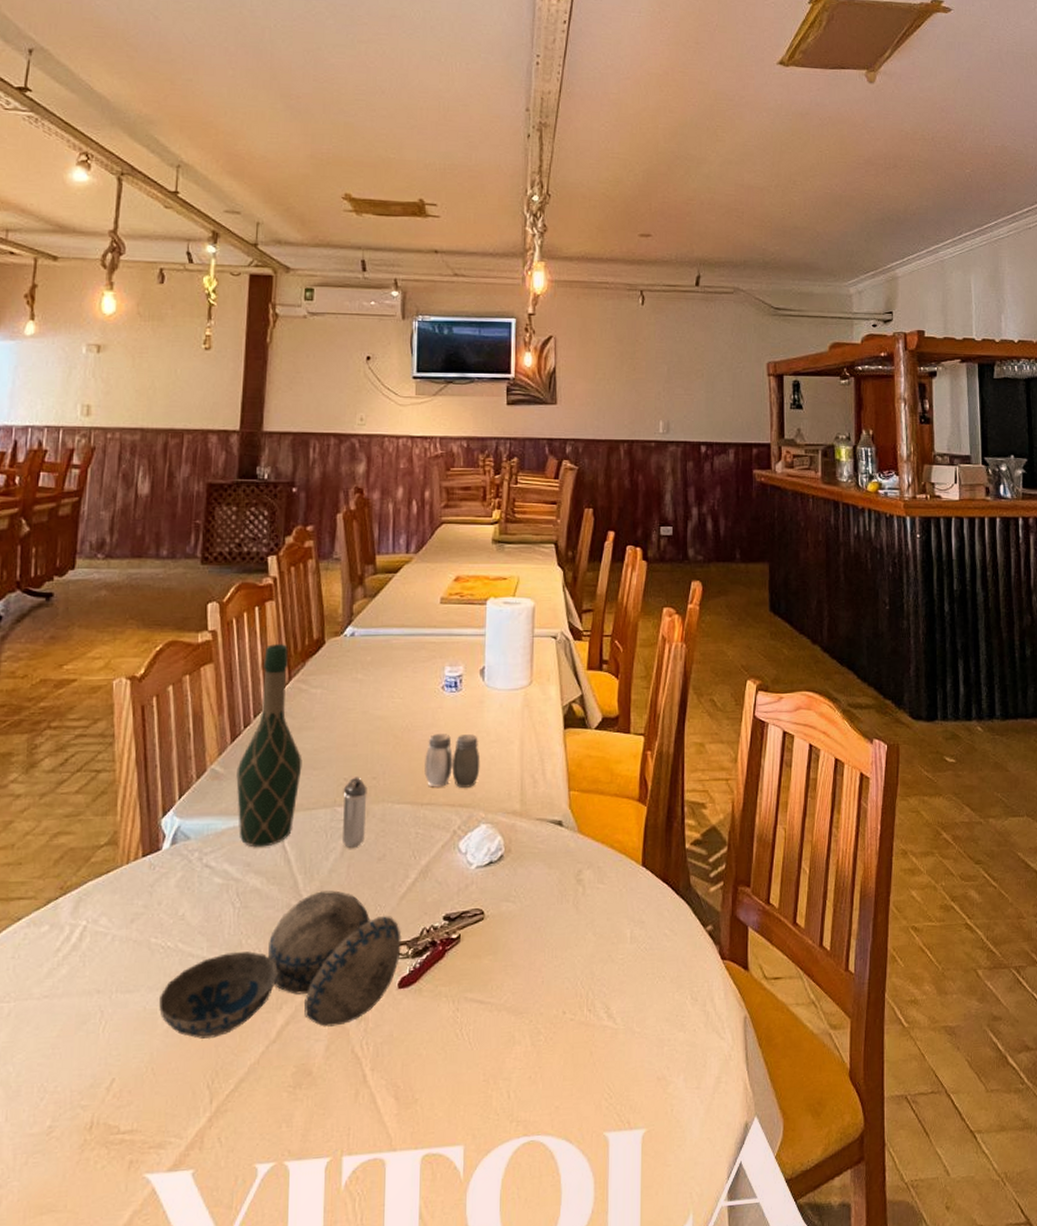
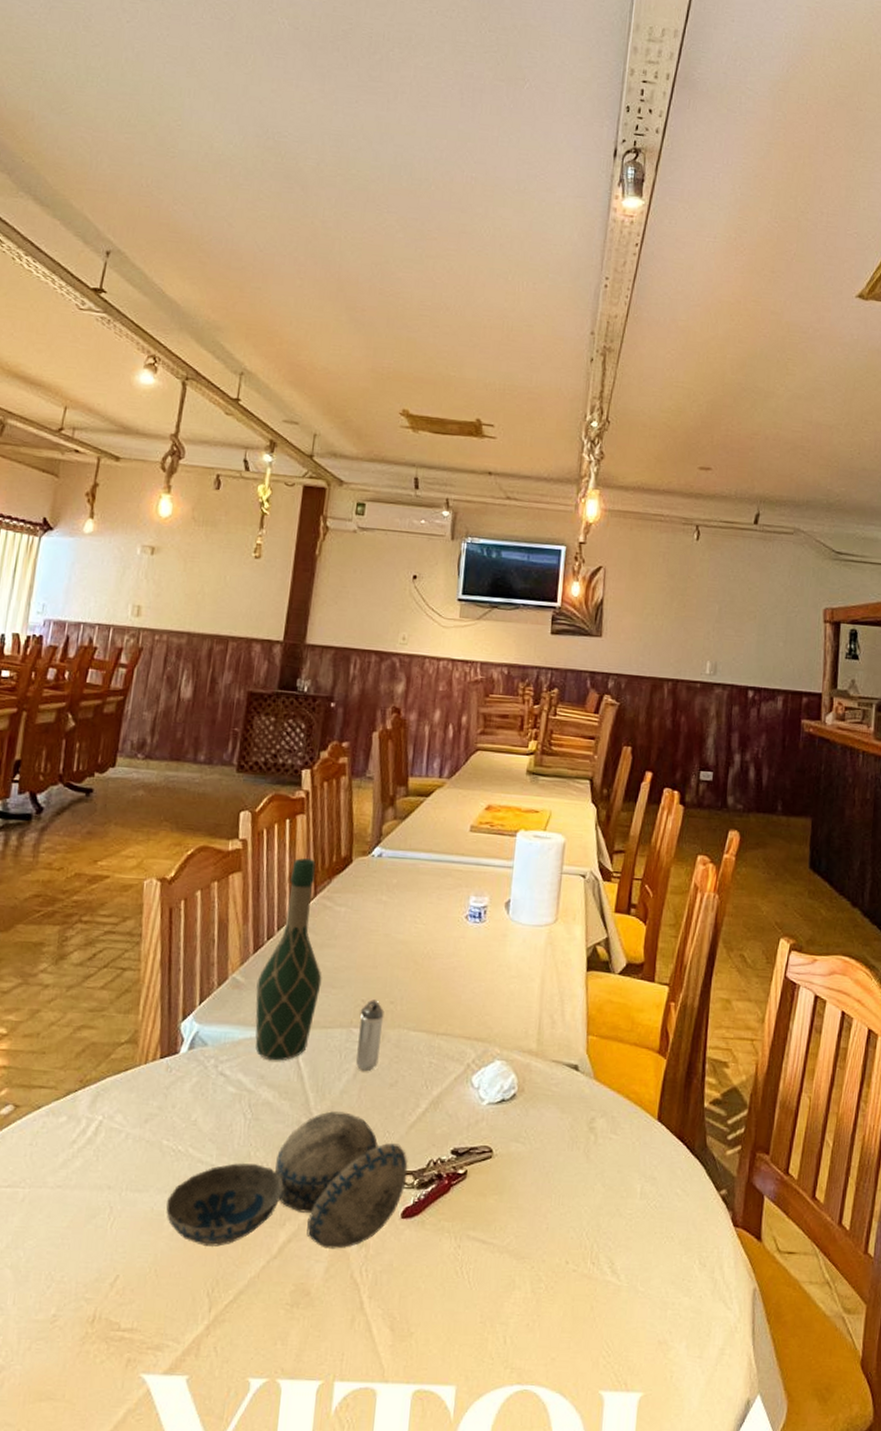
salt and pepper shaker: present [424,734,480,788] -> none [442,964,500,1022]

